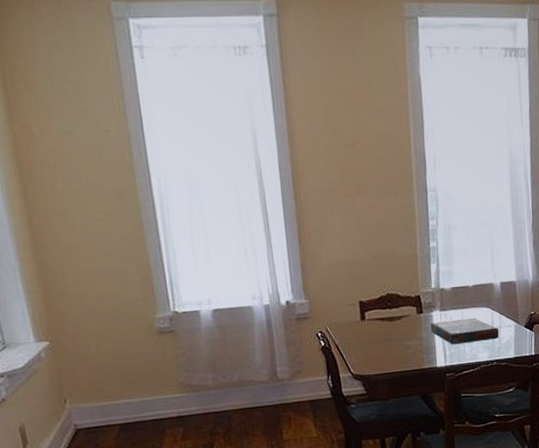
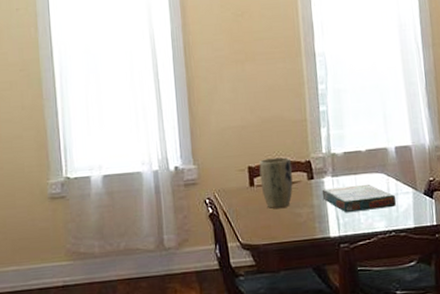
plant pot: none [370,292,403,341] -> present [259,157,293,209]

